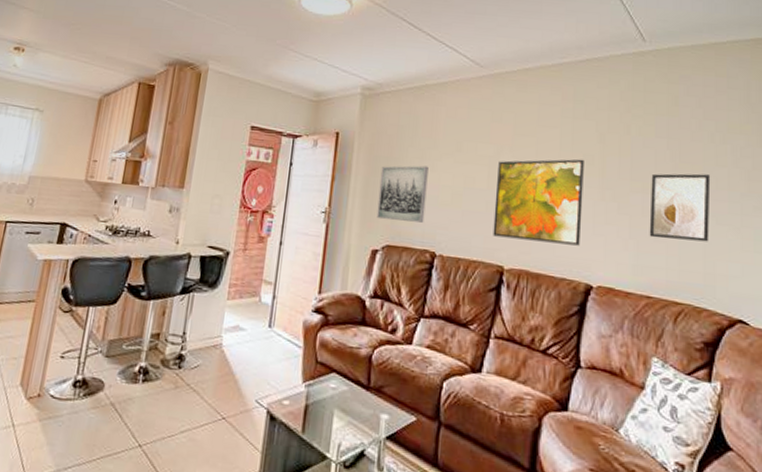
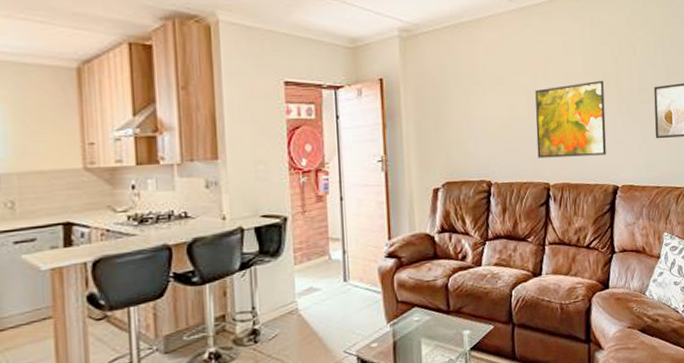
wall art: present [376,165,429,223] -> none [430,102,477,159]

